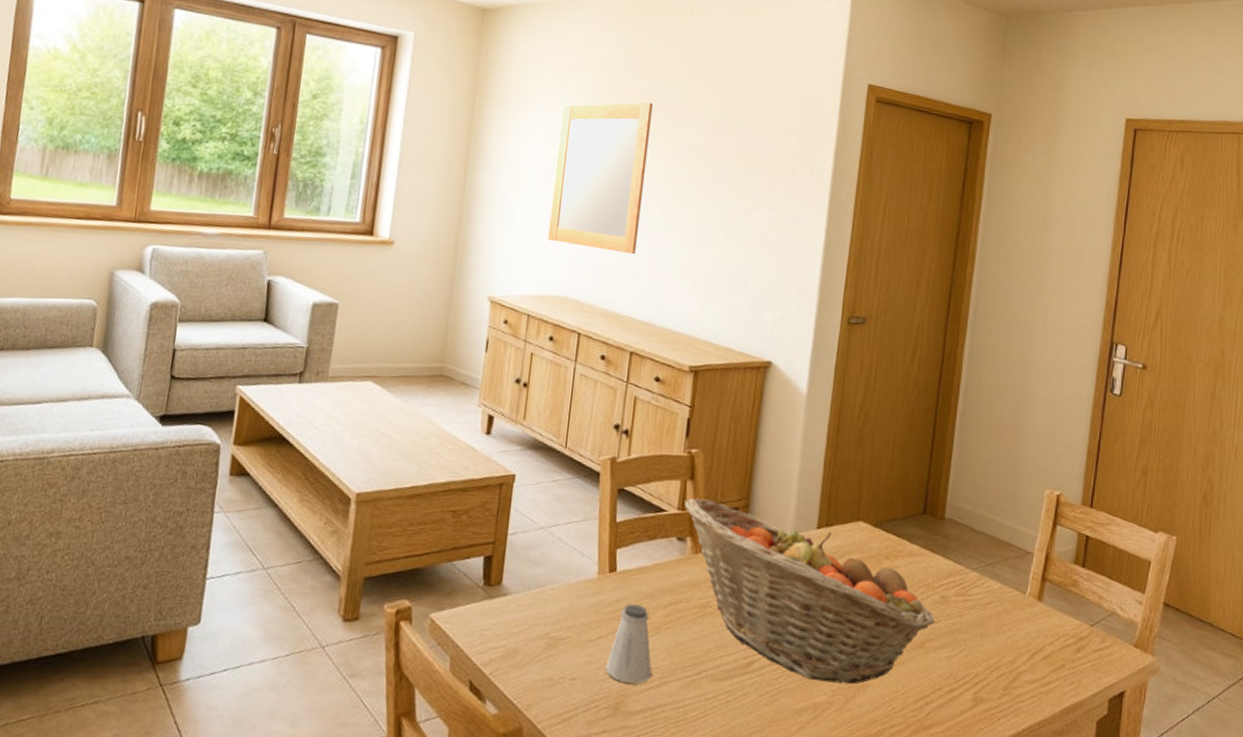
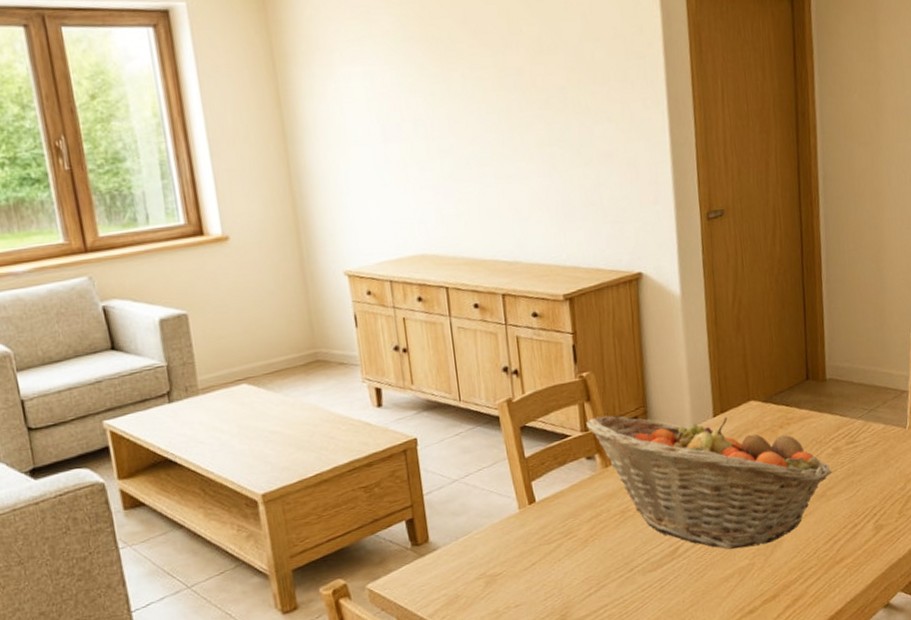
home mirror: present [547,102,654,255] -> none [372,31,485,201]
saltshaker: present [605,603,652,684] -> none [544,525,589,597]

